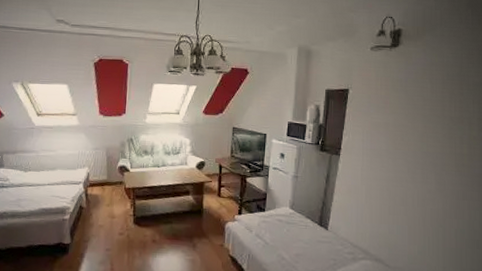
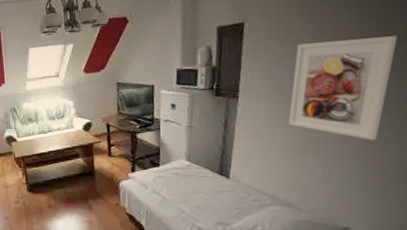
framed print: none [382,115,471,207] -> present [289,36,397,140]

